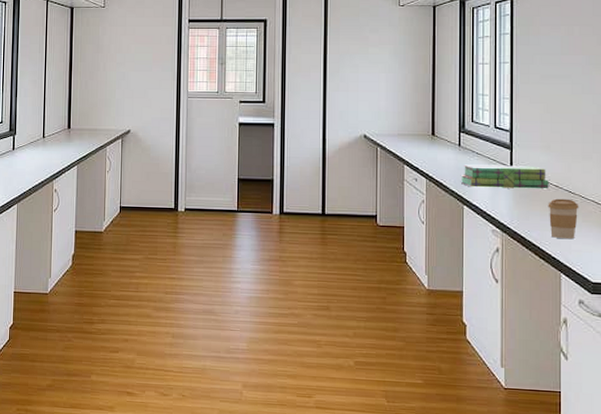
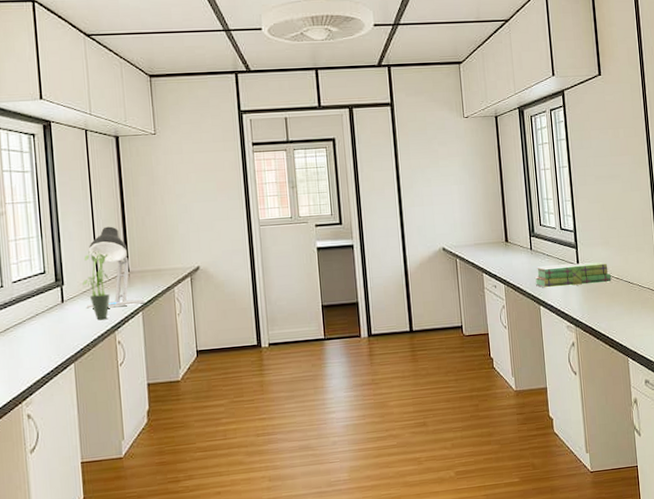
desk lamp: none [31,87,81,159] -> present [86,226,145,309]
potted plant: none [31,107,59,169] -> present [82,251,114,320]
coffee cup: present [548,198,579,240] -> none [612,289,638,327]

